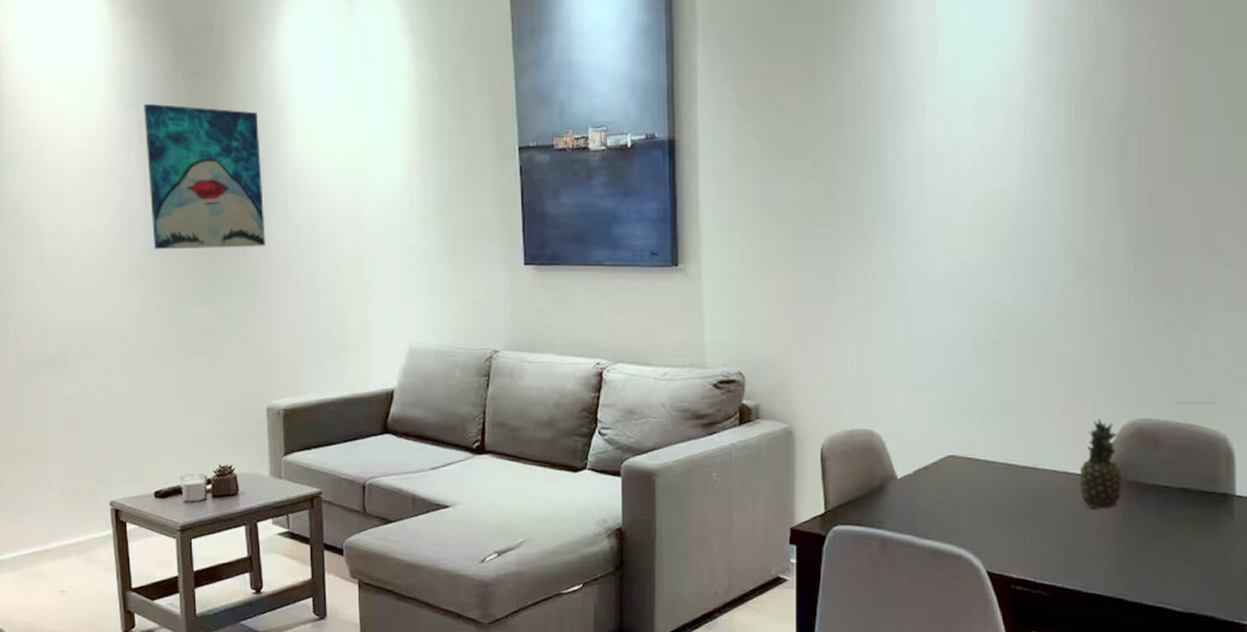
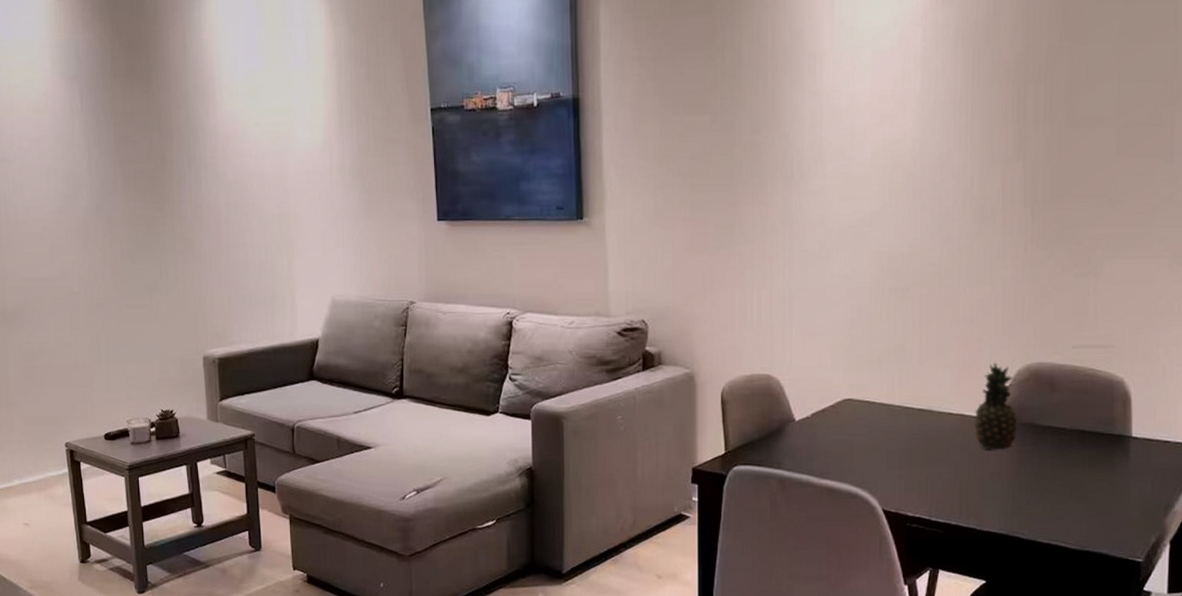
wall art: present [143,103,266,250] -> none [85,75,199,212]

